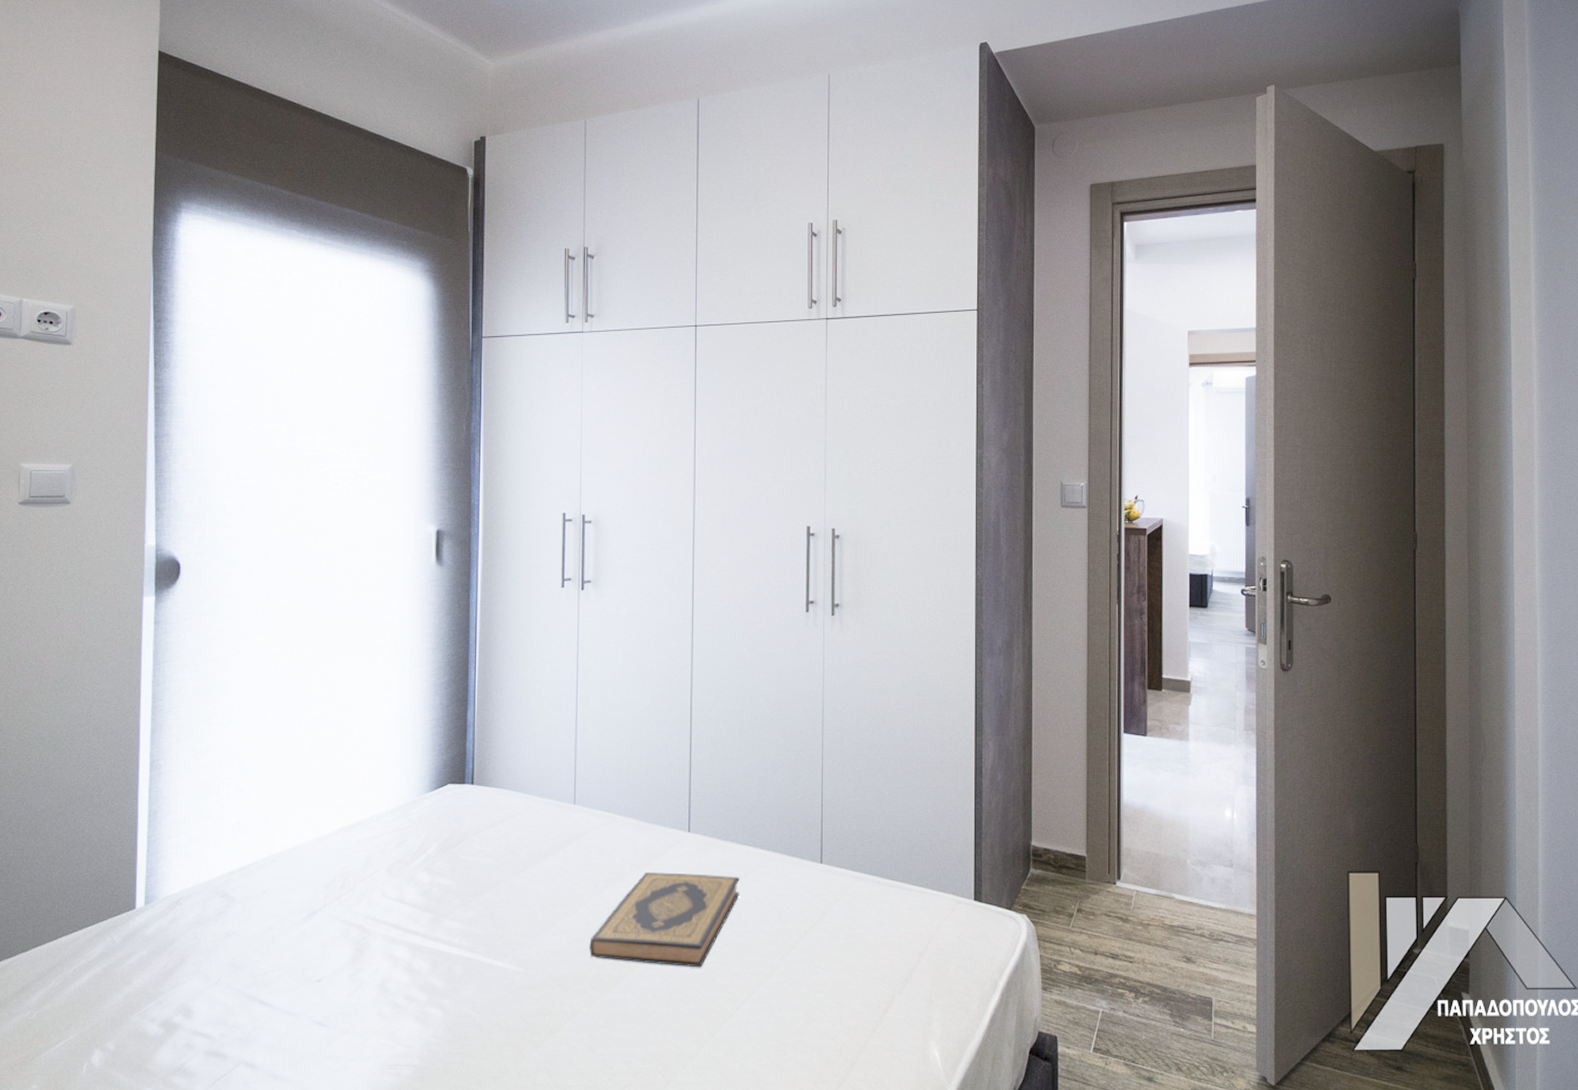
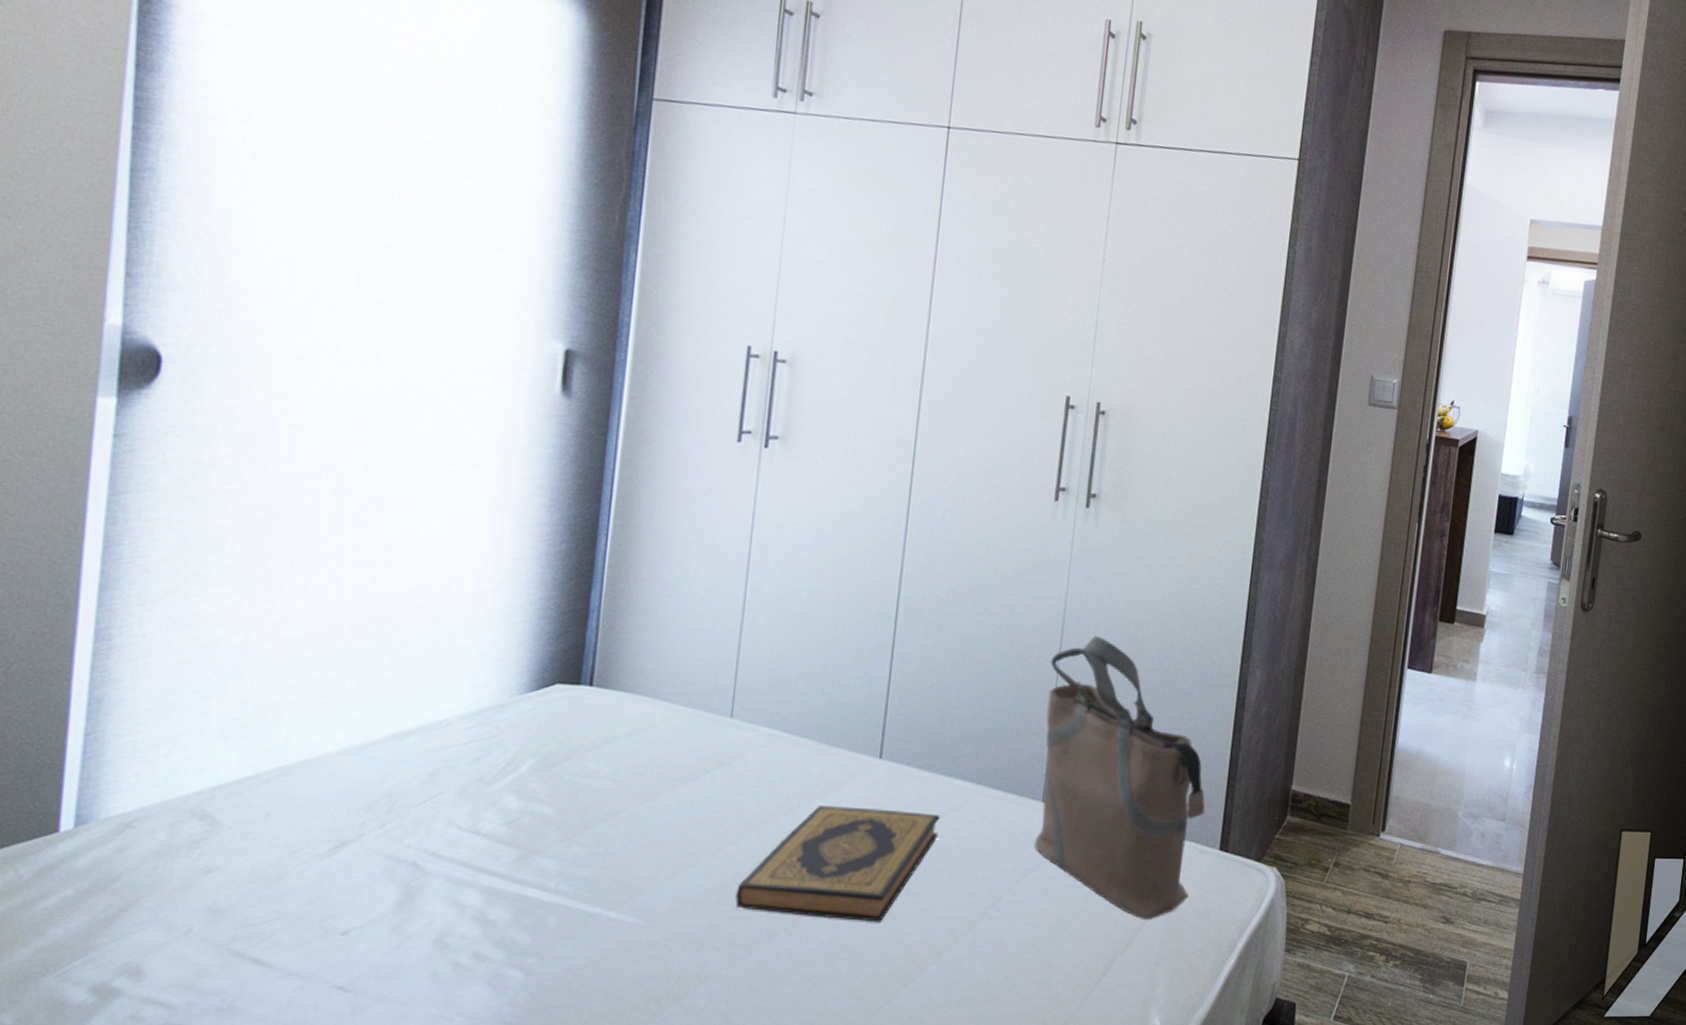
tote bag: none [816,721,958,962] -> present [1033,635,1205,919]

